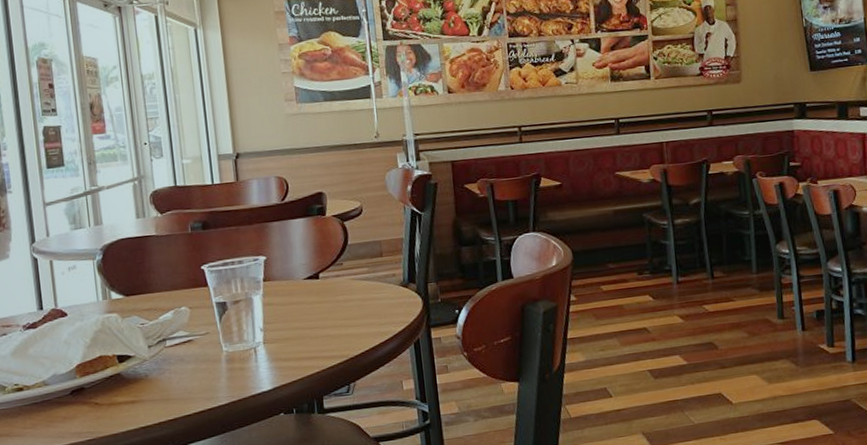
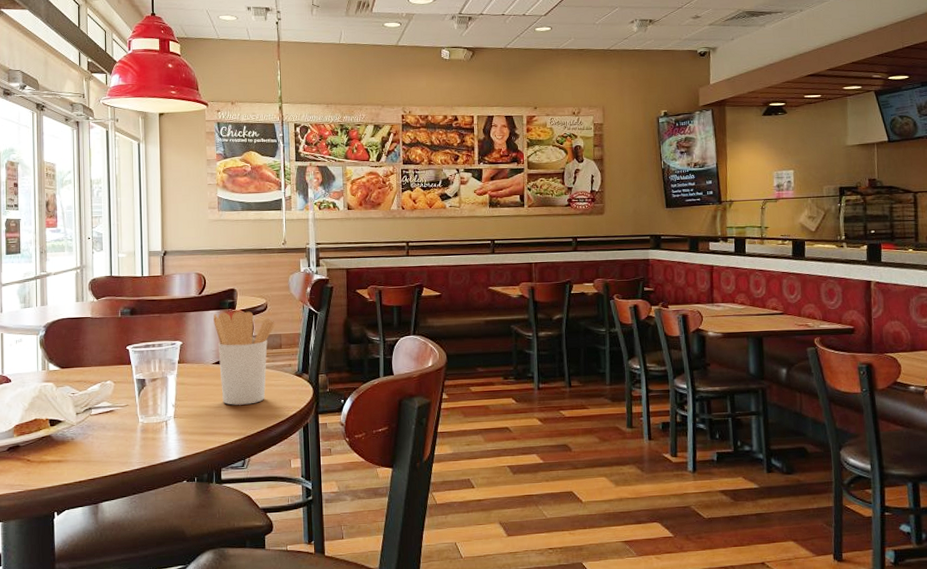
utensil holder: none [300,217,374,325] -> present [213,311,275,405]

